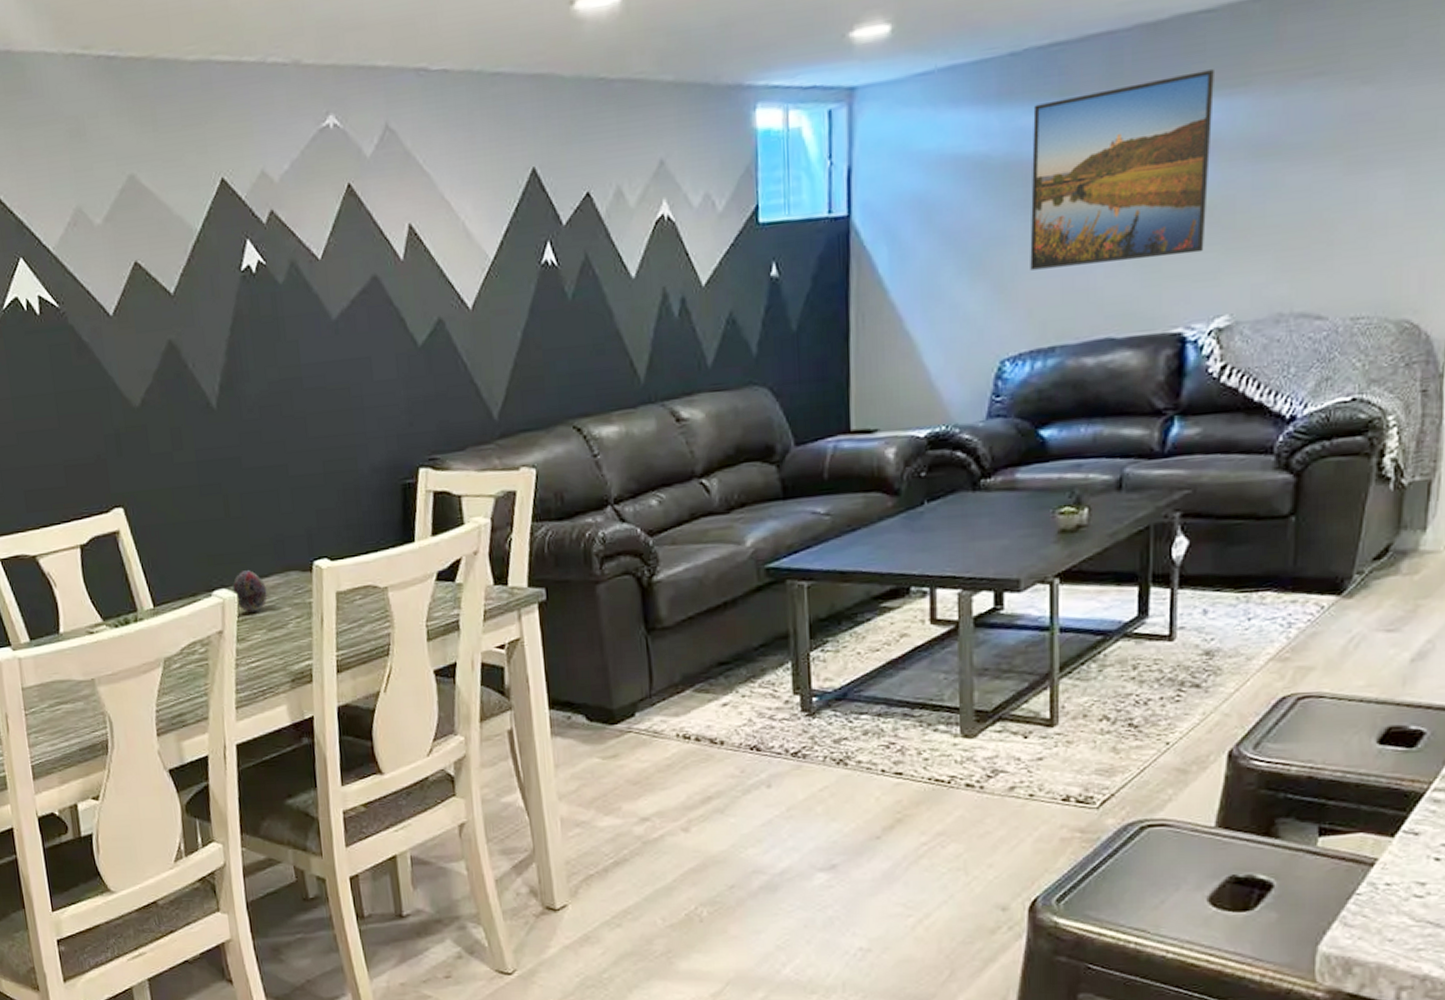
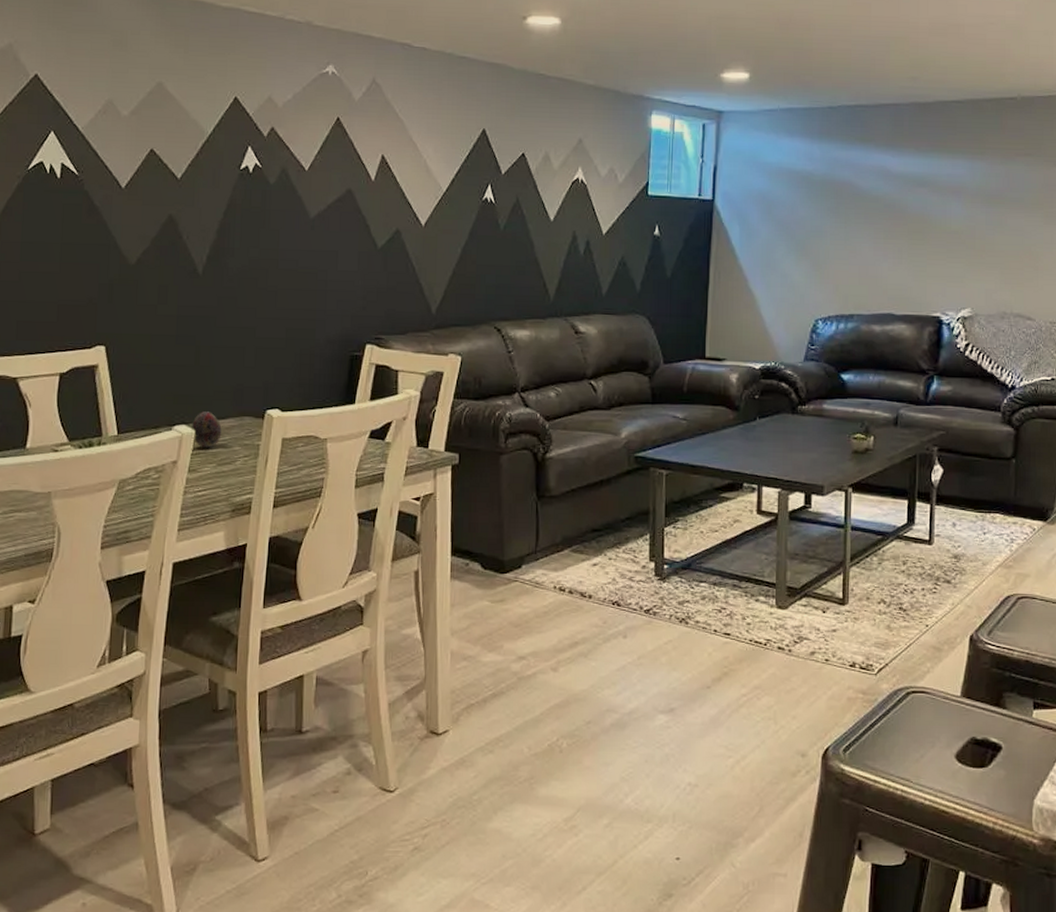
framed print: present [1030,69,1214,270] -> none [838,140,962,262]

